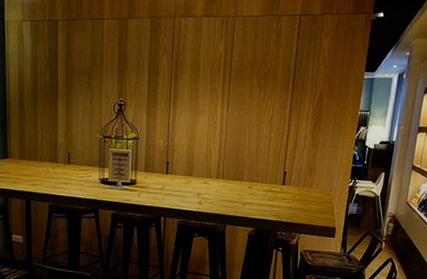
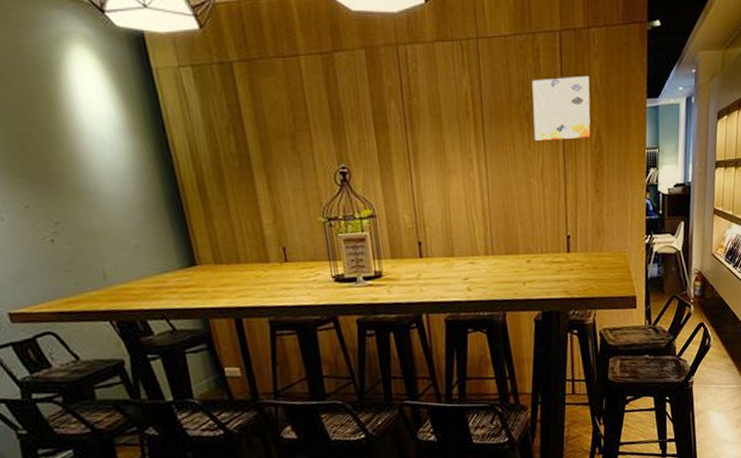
wall art: none [269,50,320,98] -> present [531,76,591,142]

